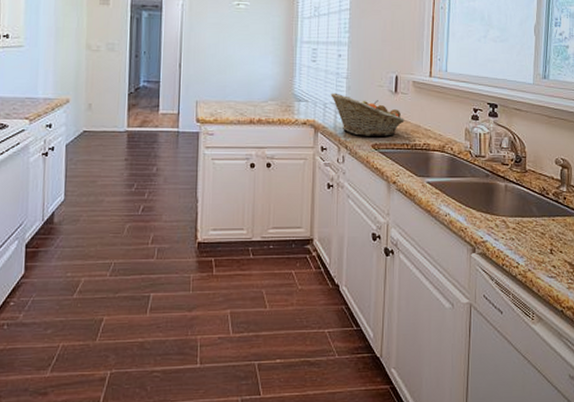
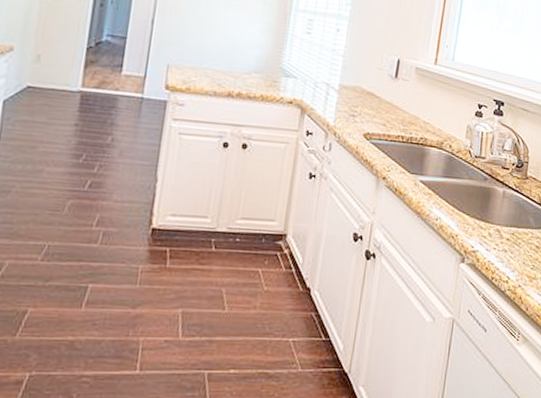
fruit basket: present [330,93,405,136] -> none [323,71,403,126]

